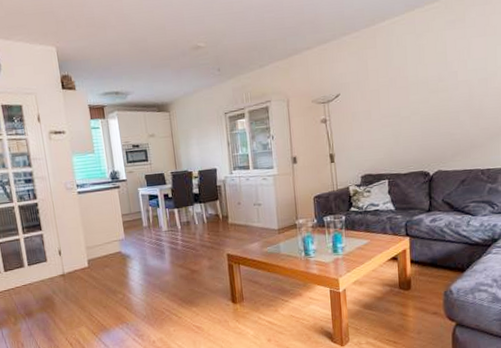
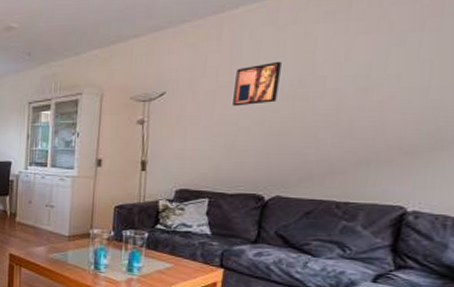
wall art: none [392,62,425,101] -> present [233,61,282,107]

